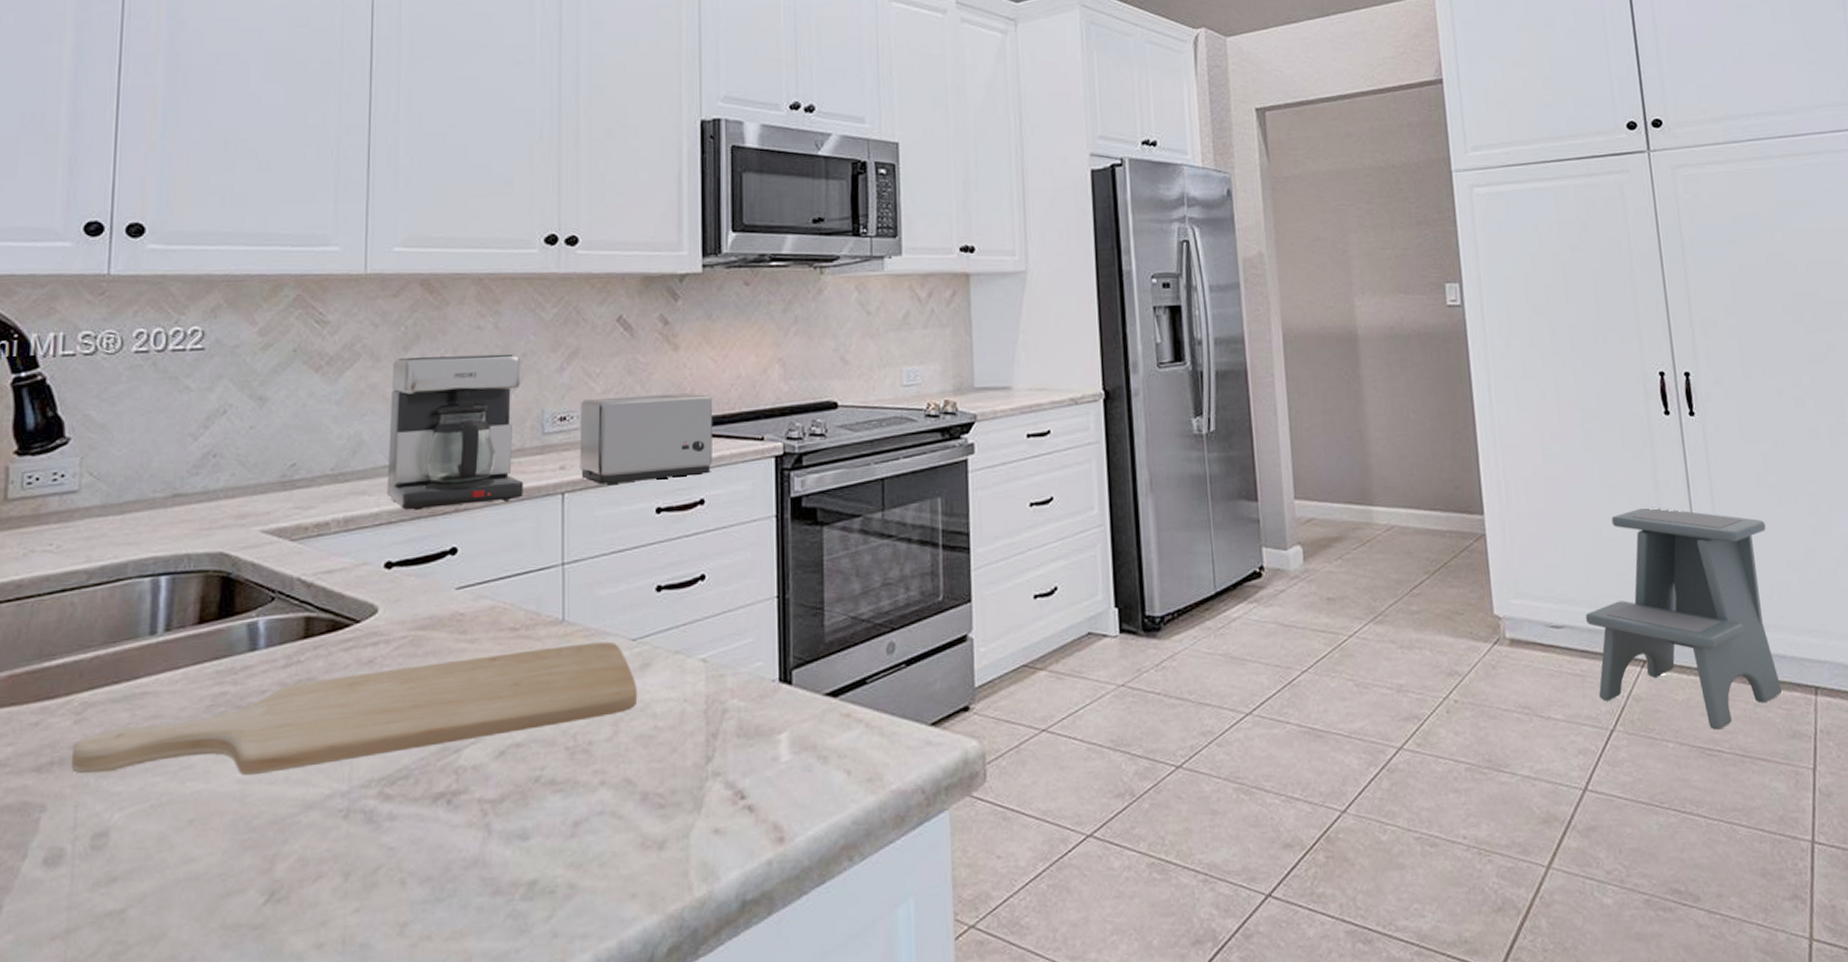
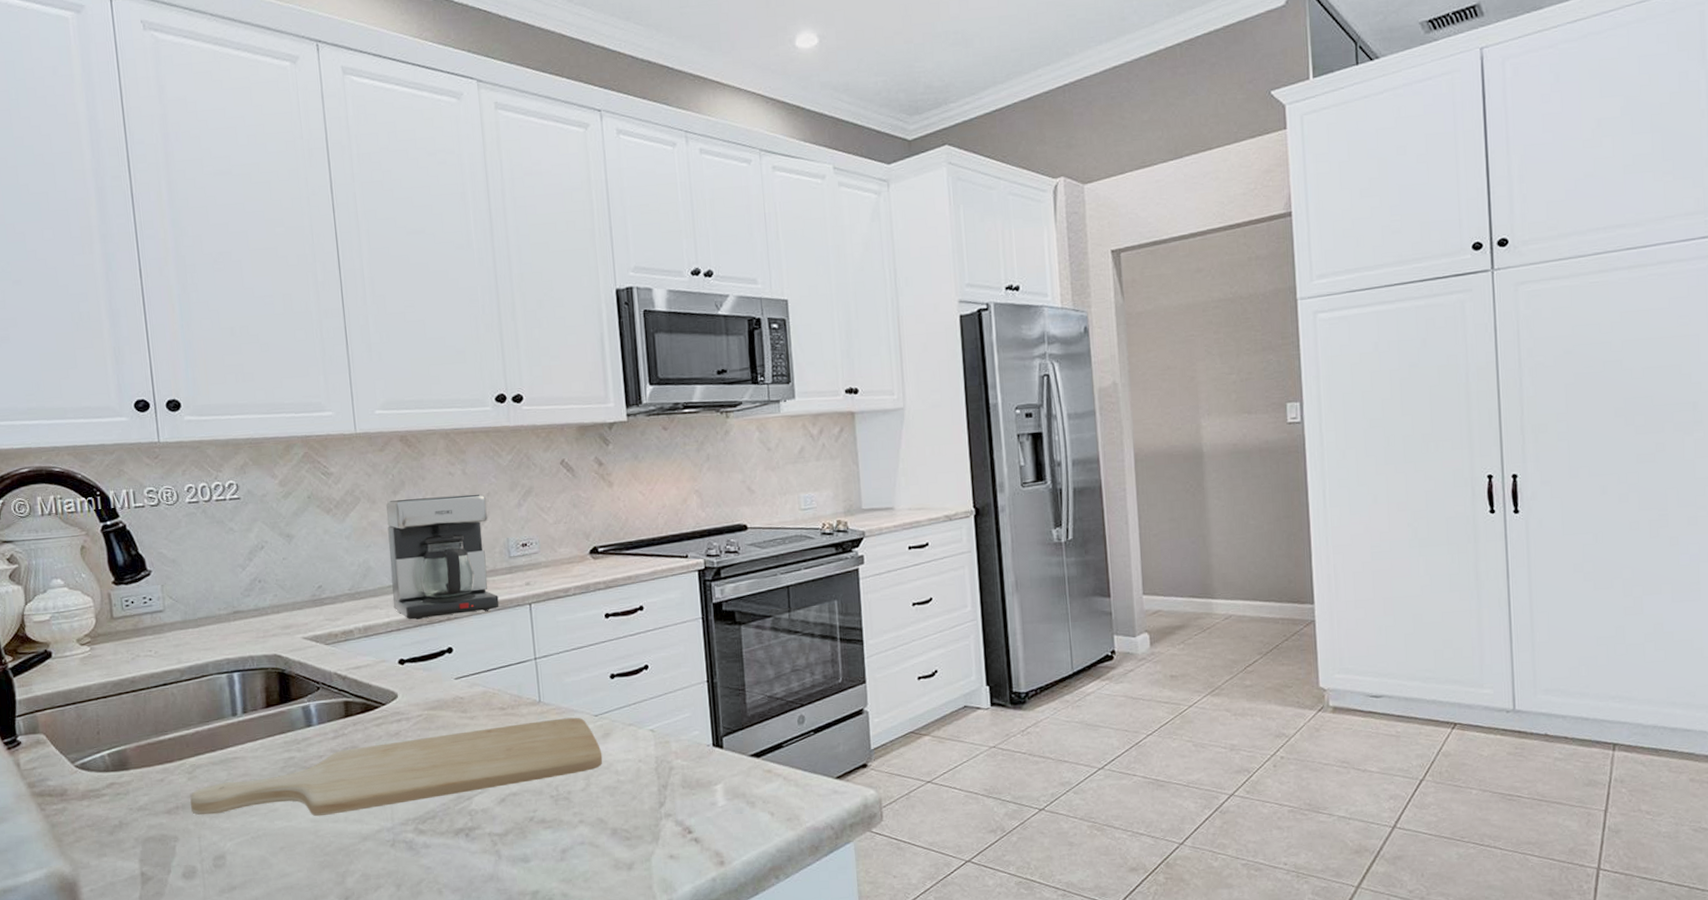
toaster: present [579,393,713,485] -> none [537,521,647,597]
step stool: present [1585,507,1782,730] -> none [1402,594,1581,779]

